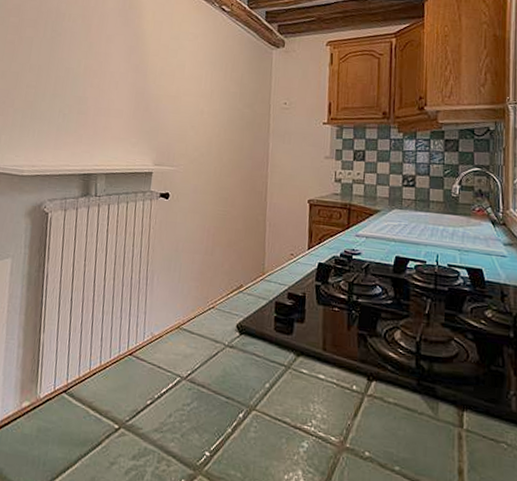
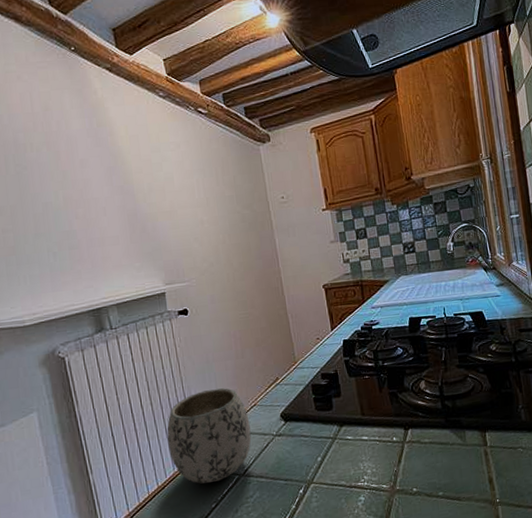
mug: none [119,279,204,378] -> present [166,388,252,484]

